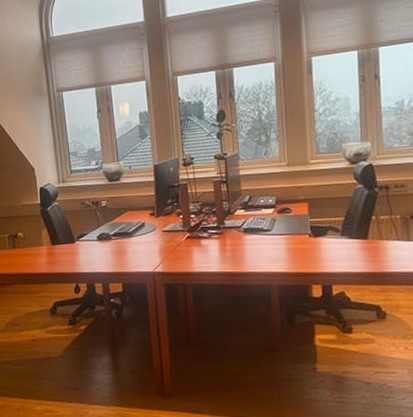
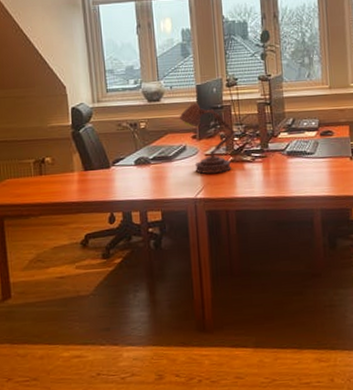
desk lamp: none [137,181,192,249] -> present [179,102,235,174]

